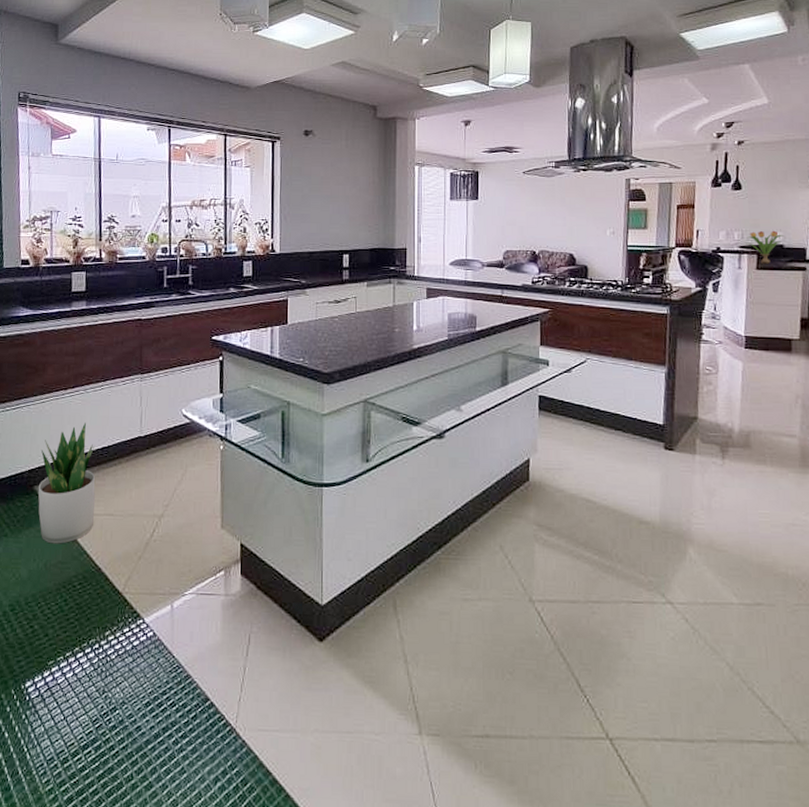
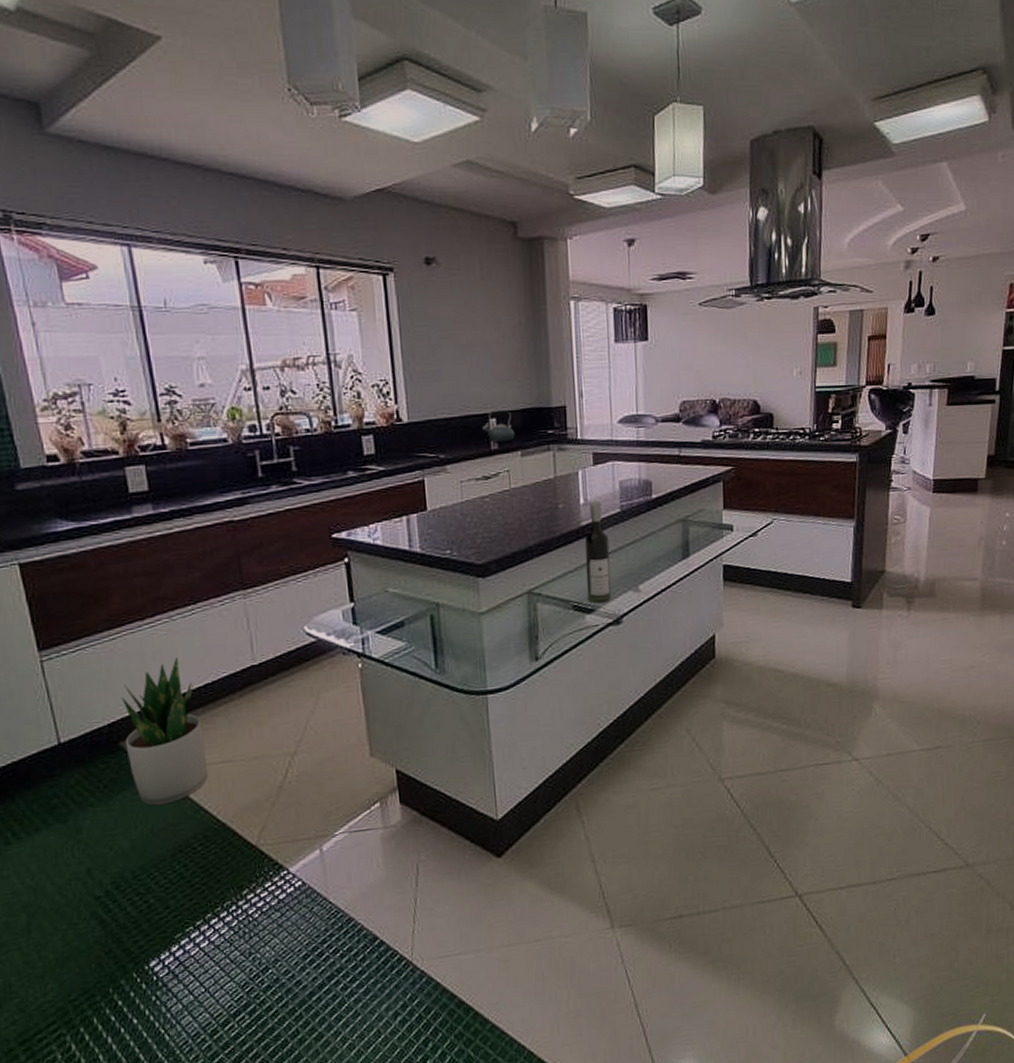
kettle: none [338,248,363,275] -> present [483,409,515,444]
bottle: none [415,329,437,419] -> present [584,501,611,605]
flower arrangement: present [746,230,784,265] -> none [937,360,975,400]

